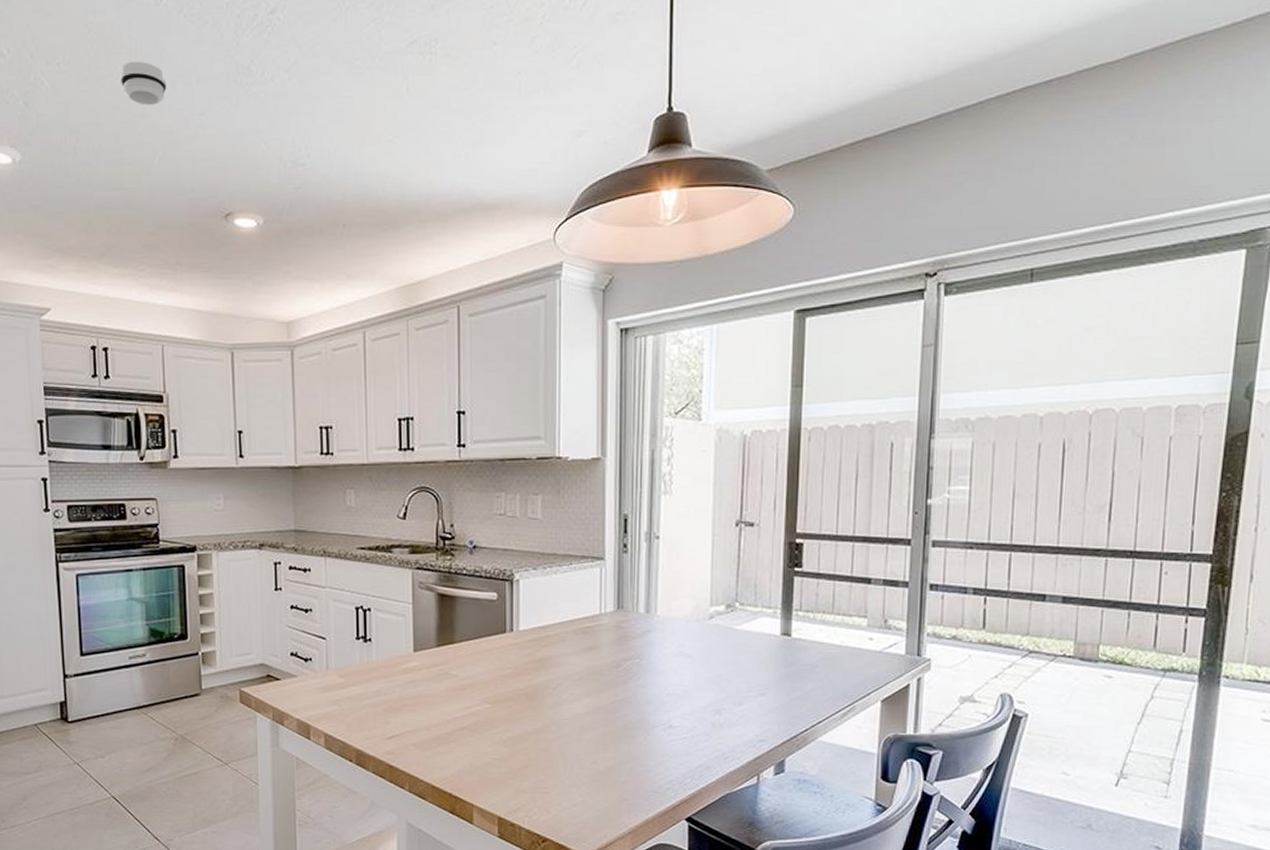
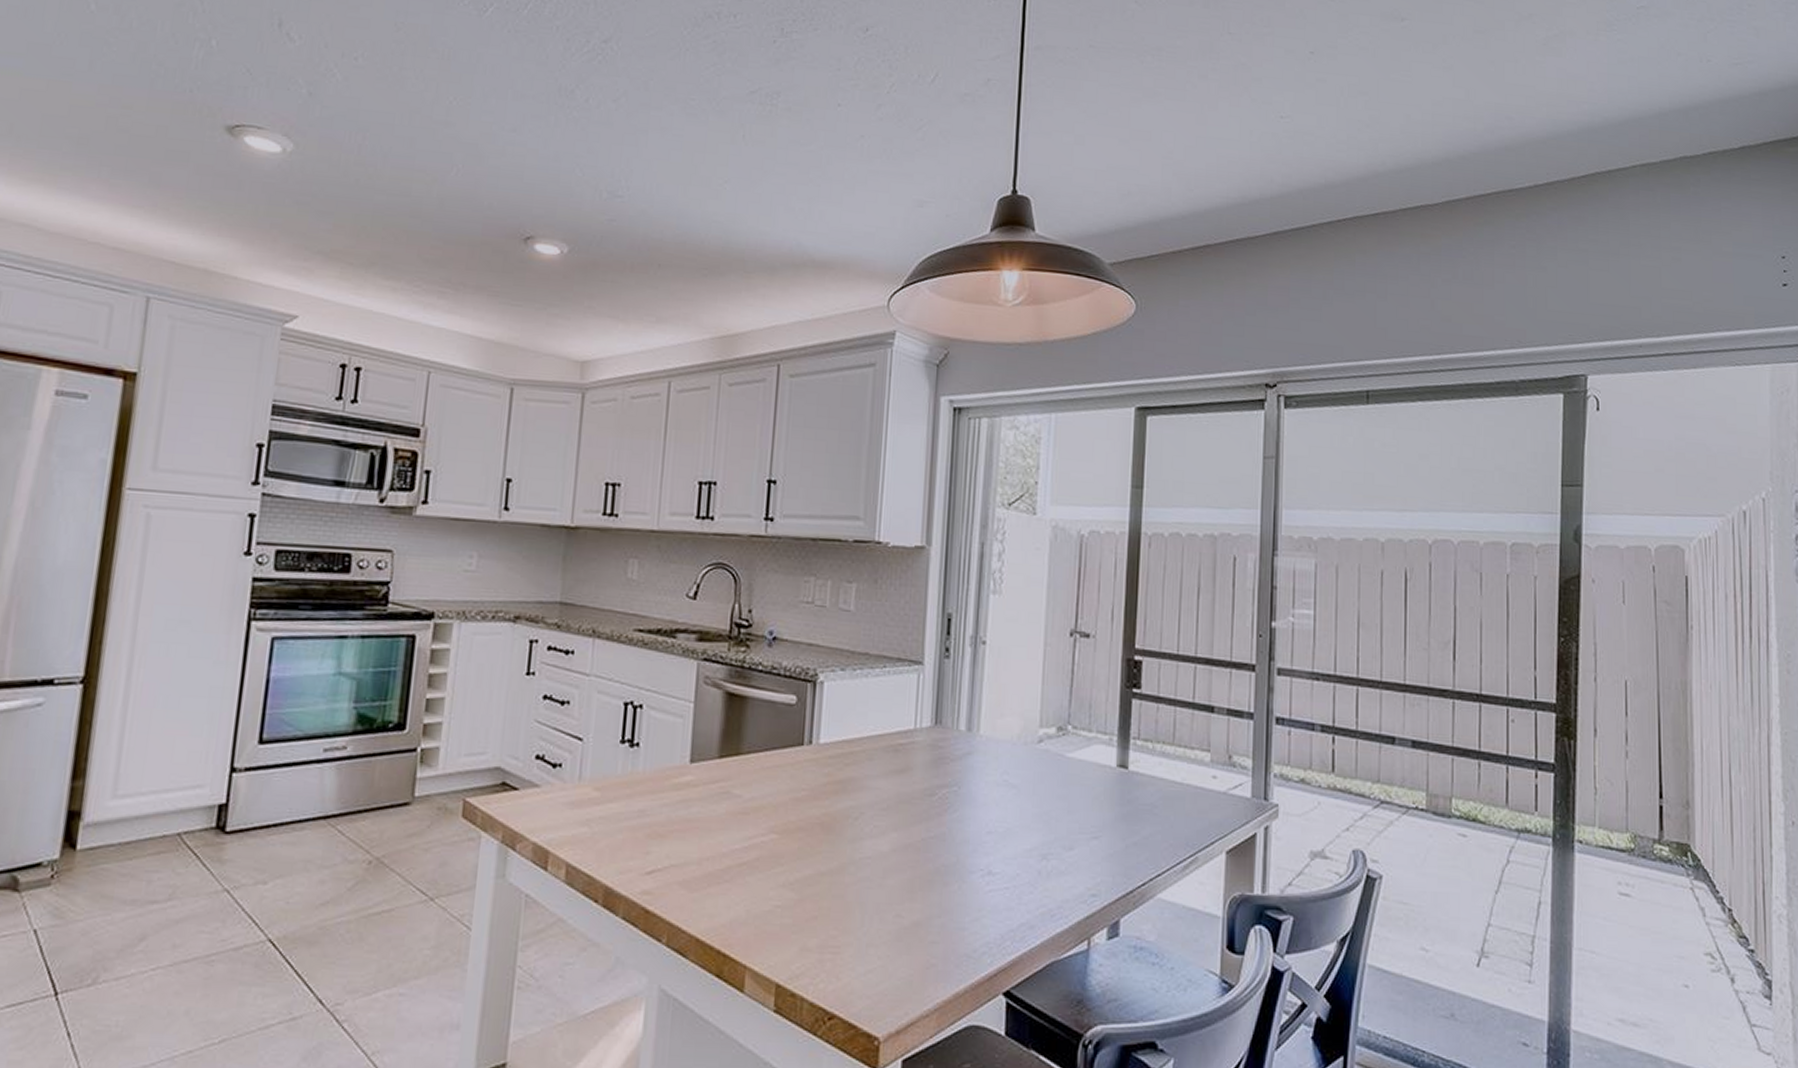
smoke detector: present [120,61,167,105] -> none [425,67,478,115]

